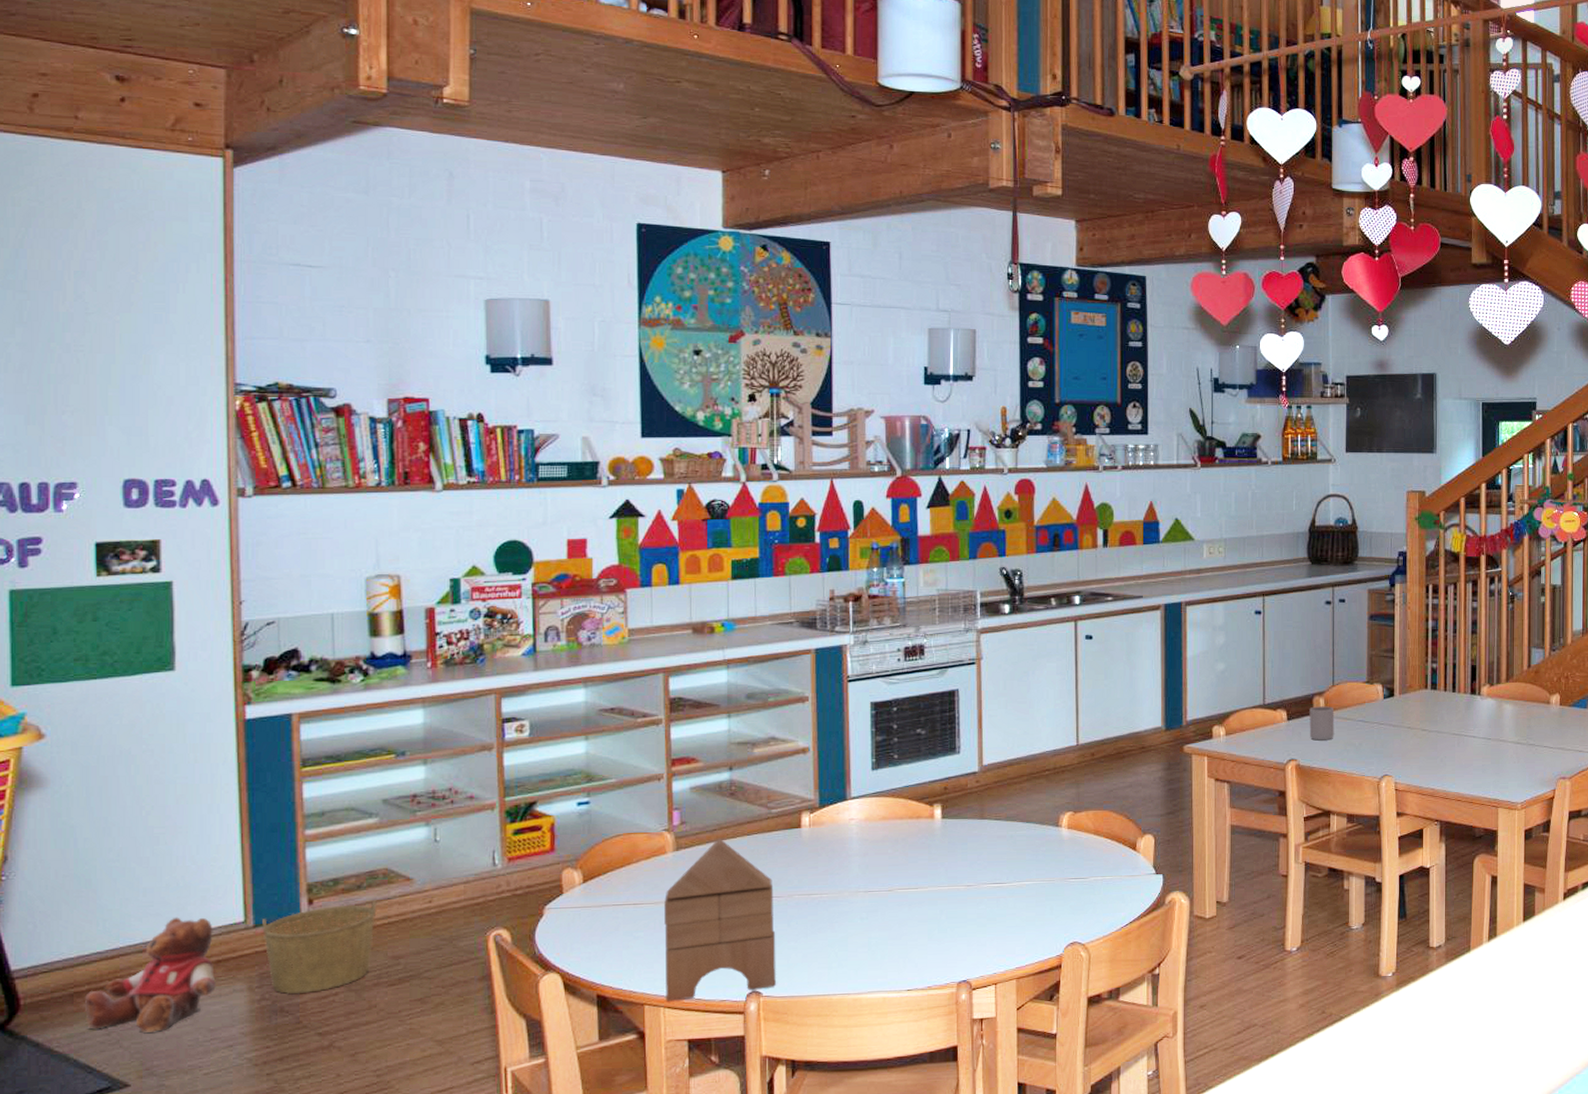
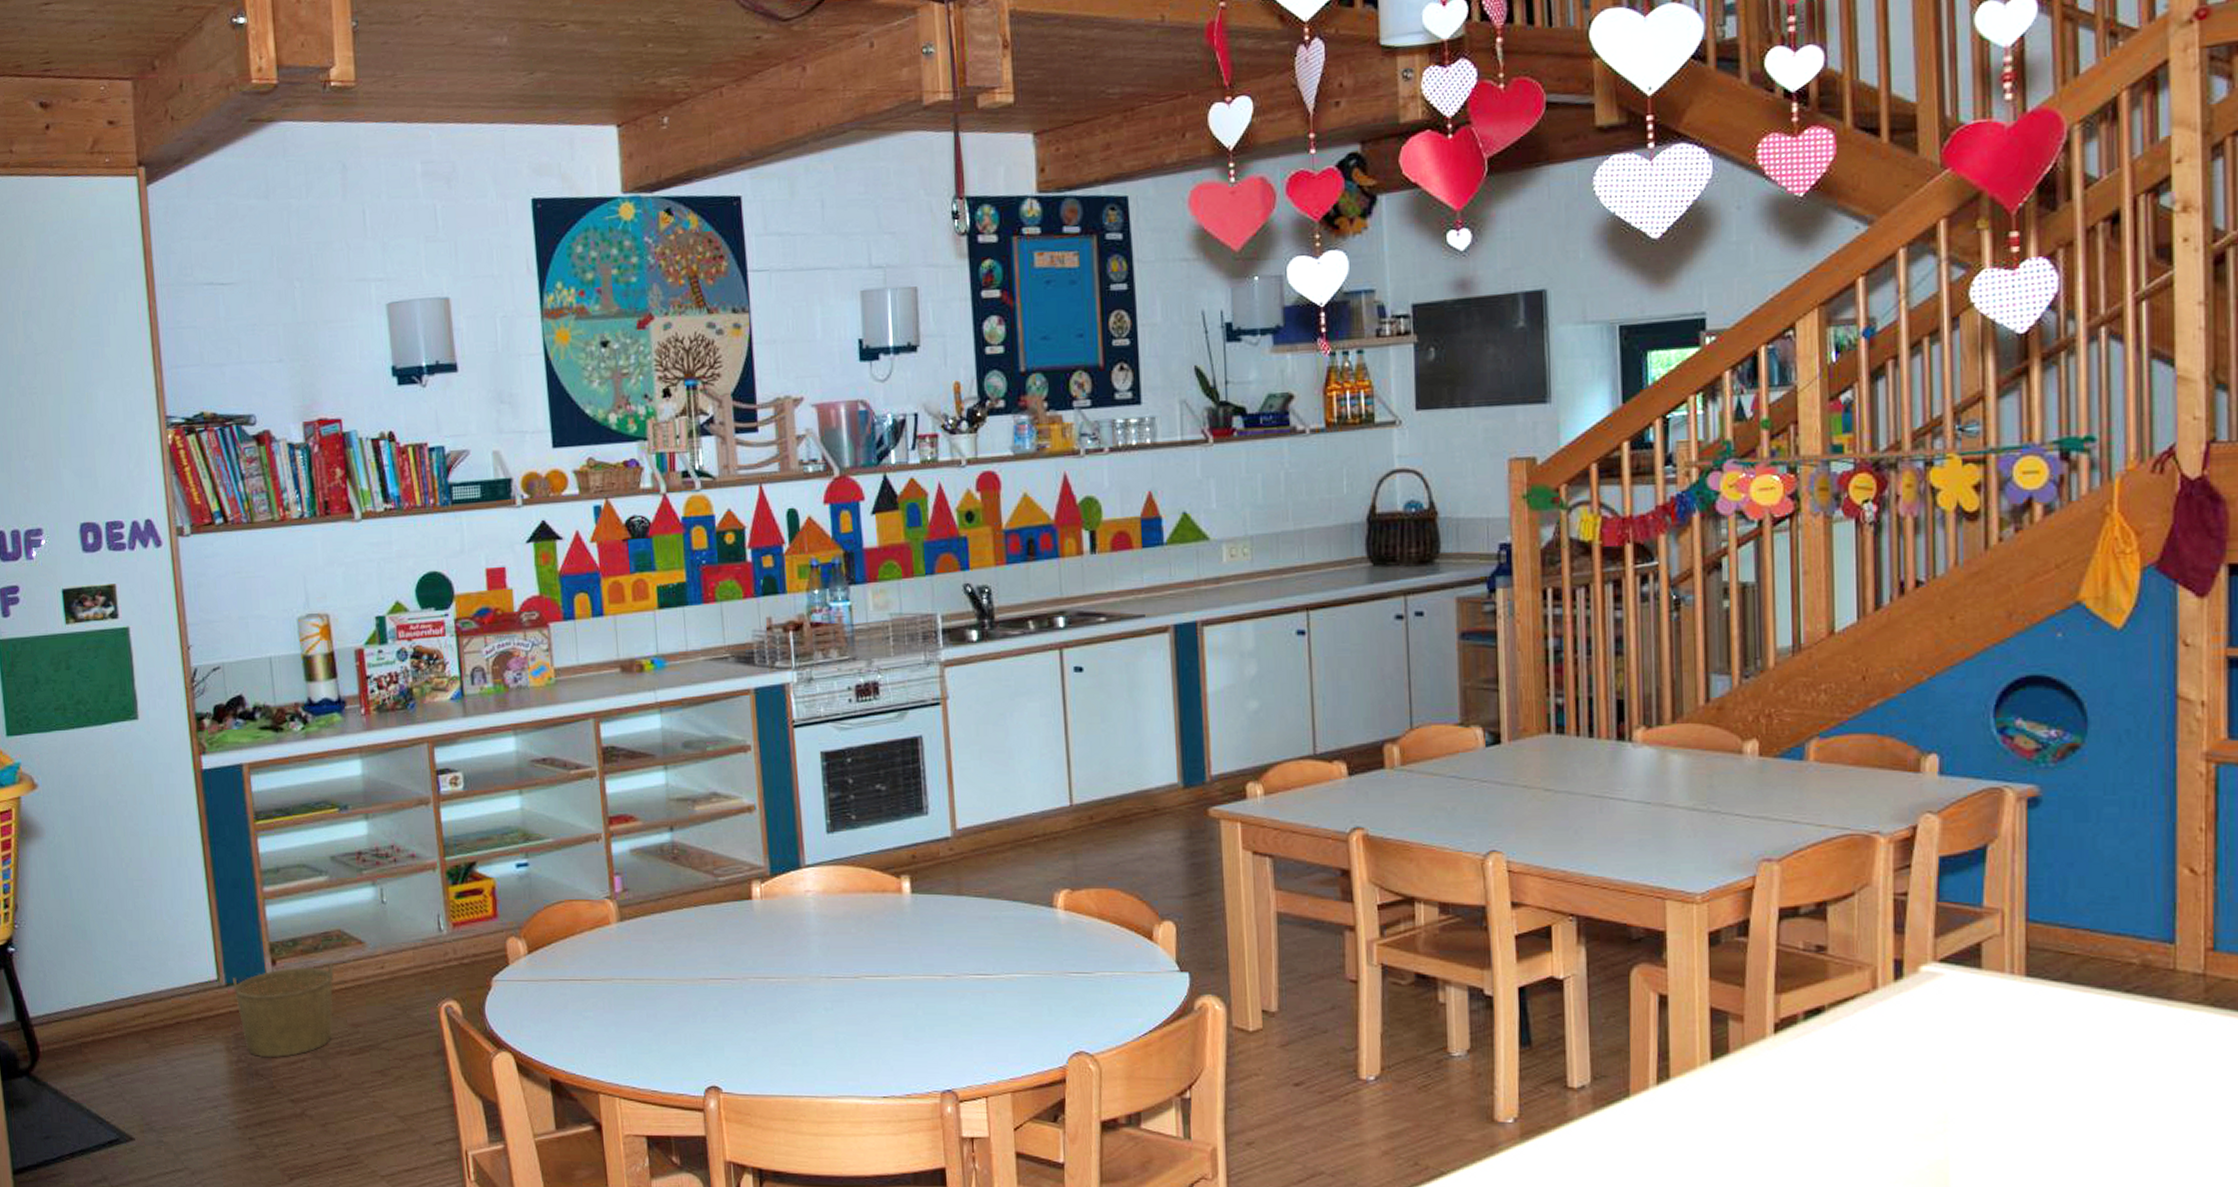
teddy bear: present [84,917,216,1033] -> none [90,972,199,1087]
toy blocks: present [664,838,776,1001] -> none [612,908,736,1091]
cup: present [1309,706,1335,741] -> none [1379,757,1416,803]

